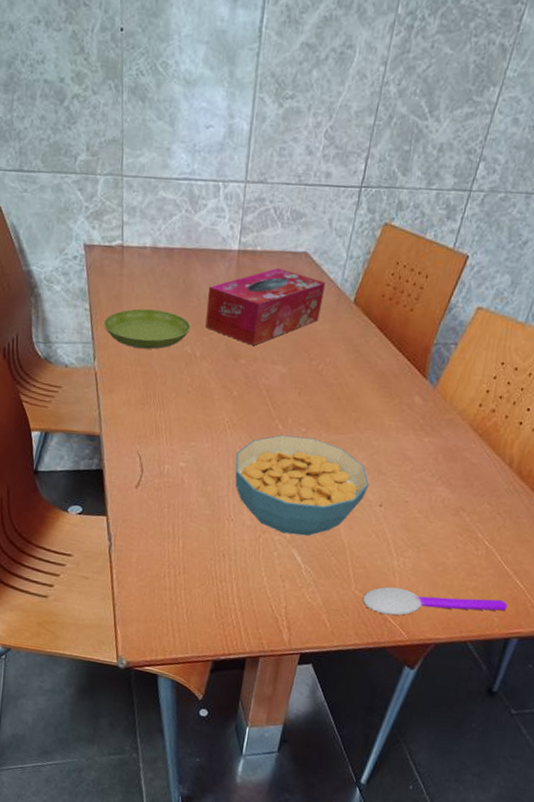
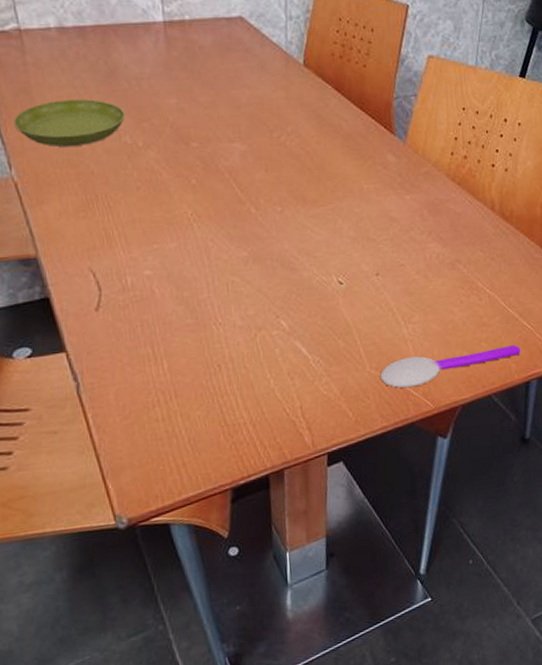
tissue box: present [205,267,325,345] -> none [137,36,271,125]
cereal bowl: present [235,434,370,536] -> none [209,216,361,327]

